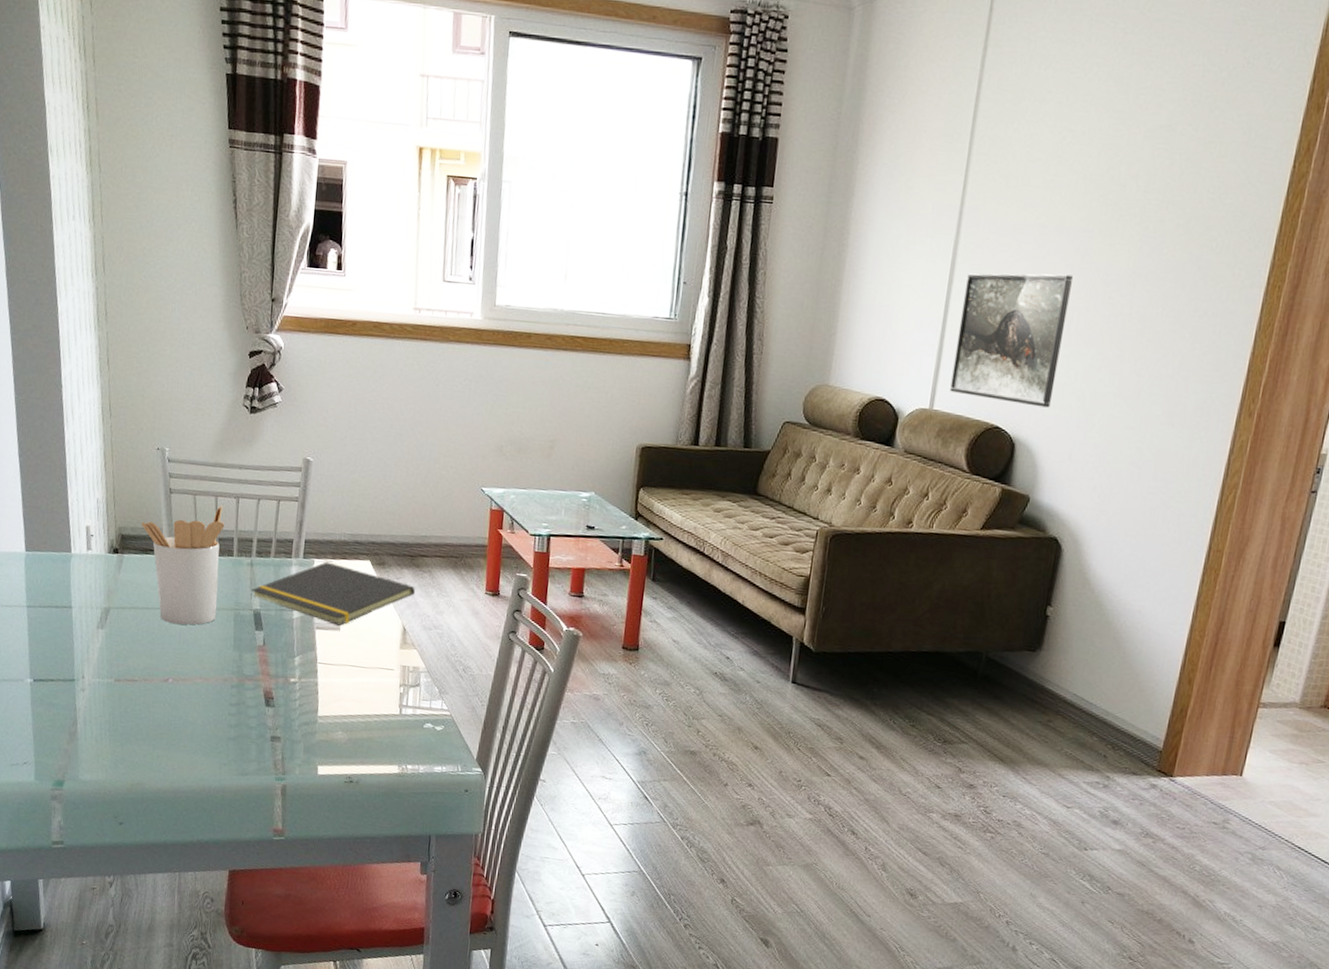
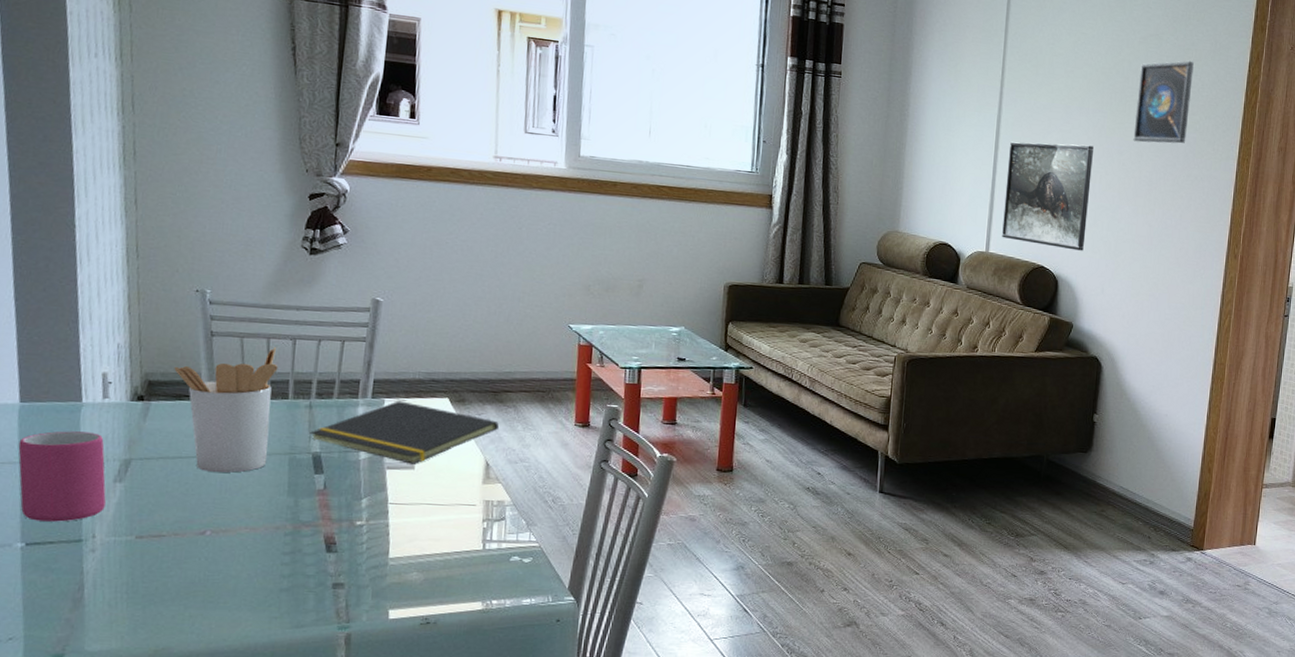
mug: none [25,579,92,662] -> present [18,431,106,522]
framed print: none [1125,157,1217,269] -> present [1133,60,1194,144]

